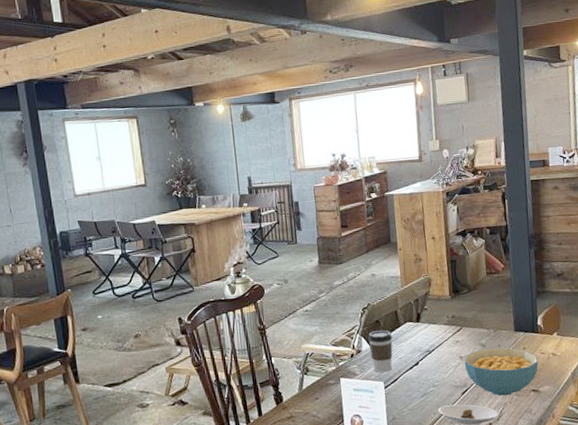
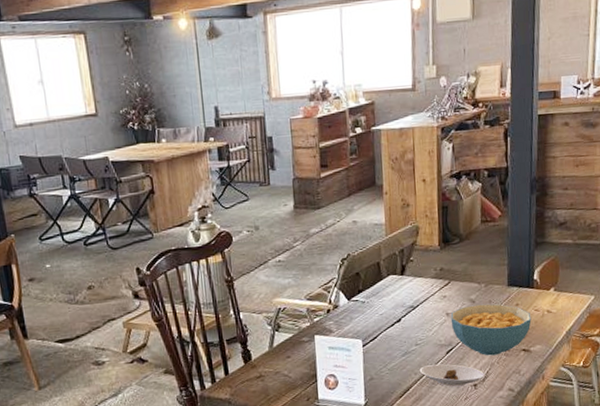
coffee cup: present [368,330,393,373] -> none [347,283,374,330]

